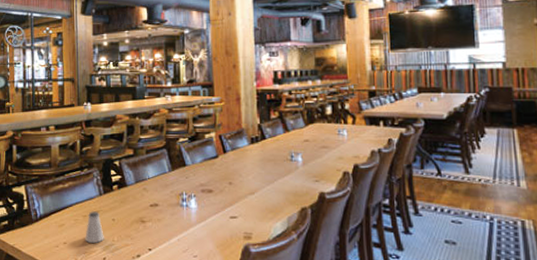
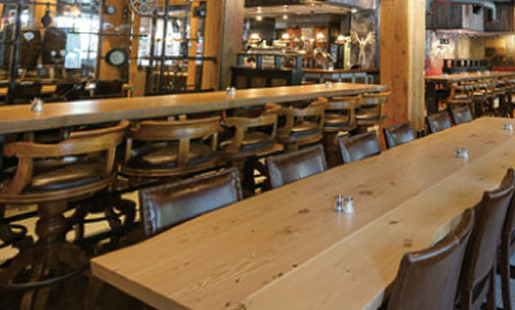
saltshaker: present [85,211,104,243] -> none [214,221,239,261]

